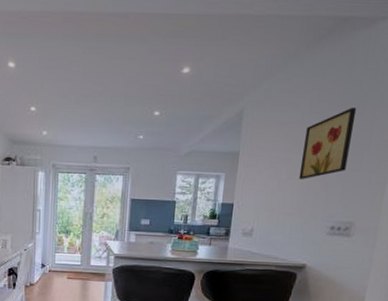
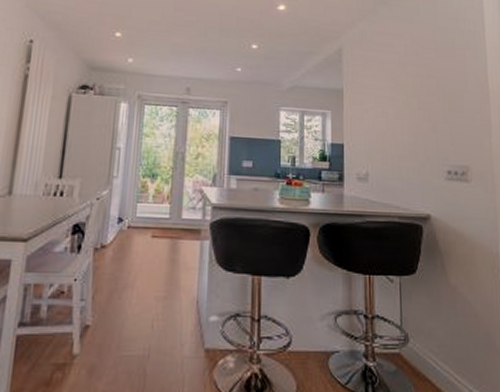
wall art: present [298,108,357,179] -> none [405,51,450,120]

